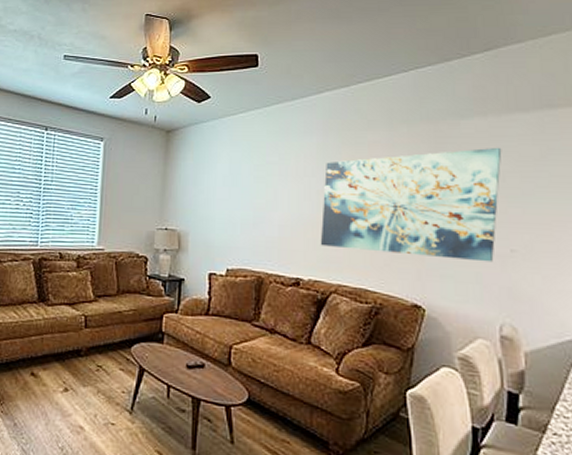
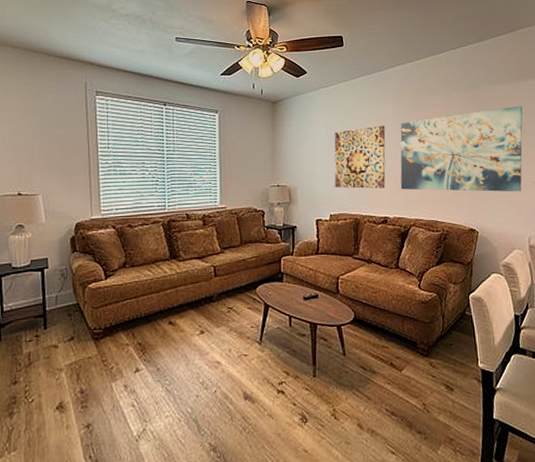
wall art: none [235,164,305,242] -> present [334,125,386,189]

